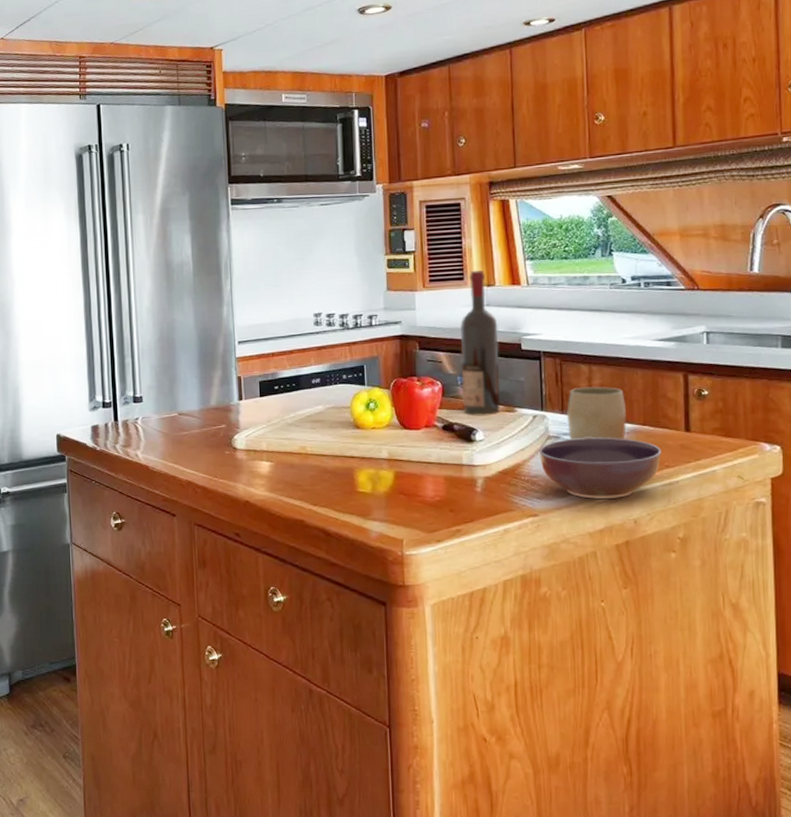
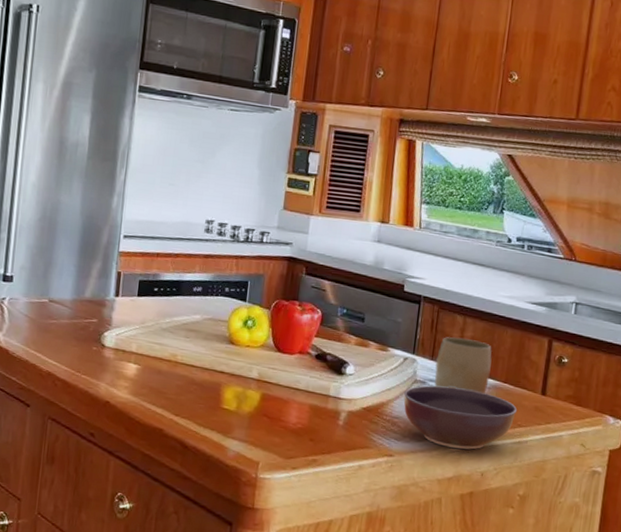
wine bottle: present [460,269,501,417] -> none [338,204,386,352]

